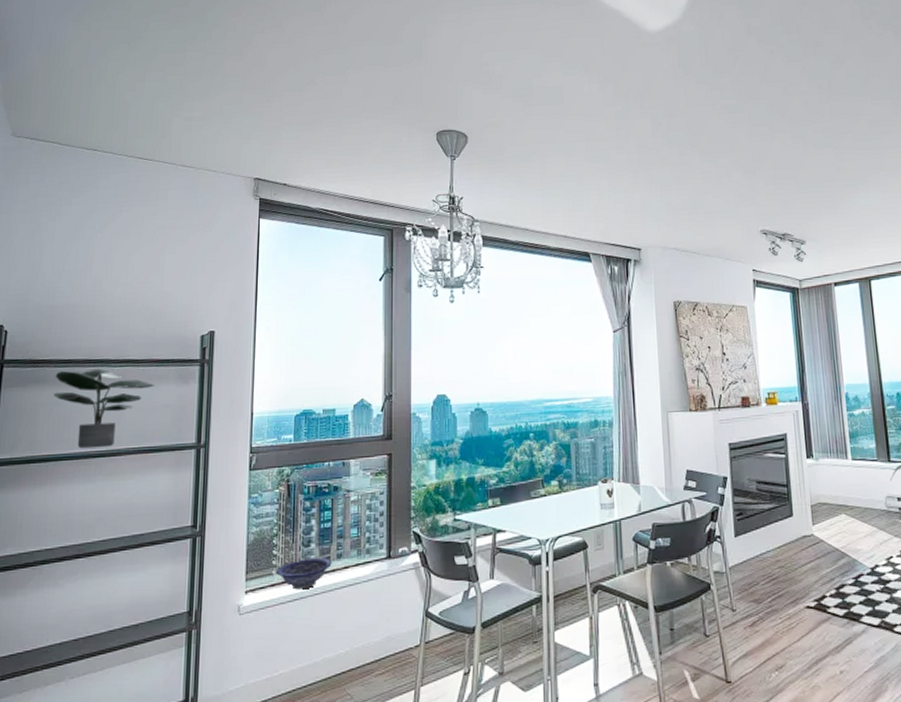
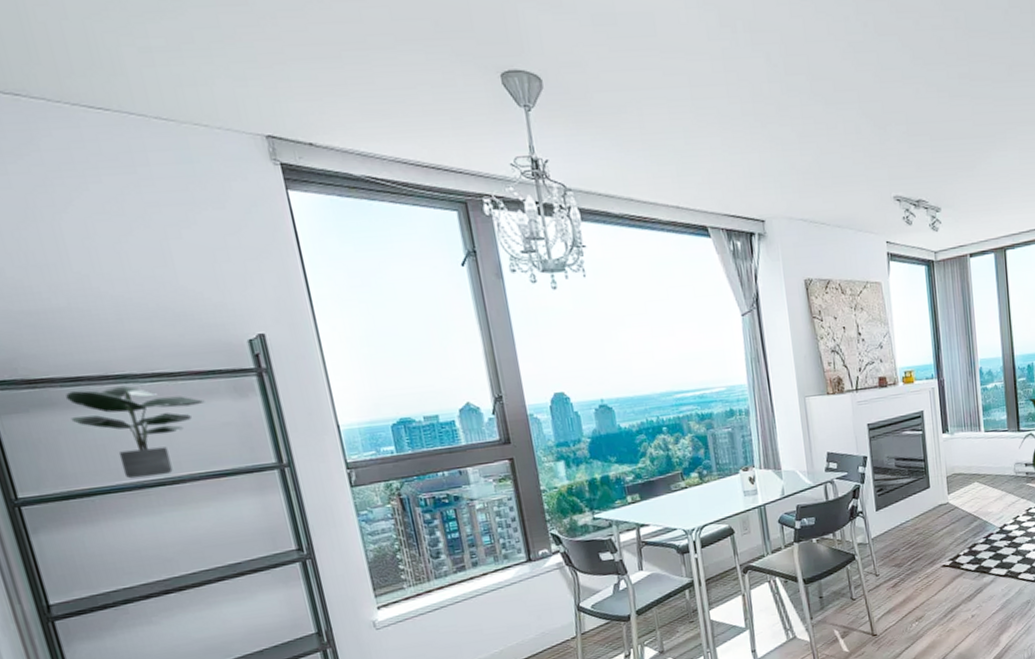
decorative bowl: present [276,557,332,590] -> none [407,566,468,601]

